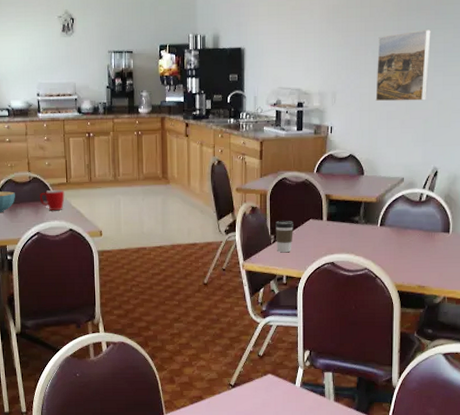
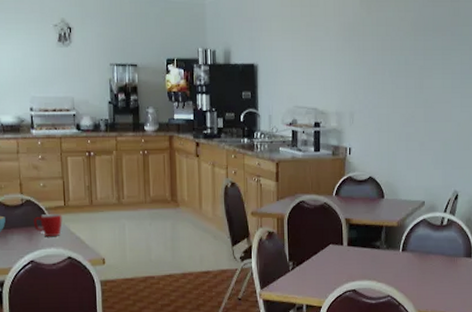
coffee cup: present [275,221,293,253] -> none [293,246,313,280]
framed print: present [375,30,431,102] -> none [394,51,448,123]

